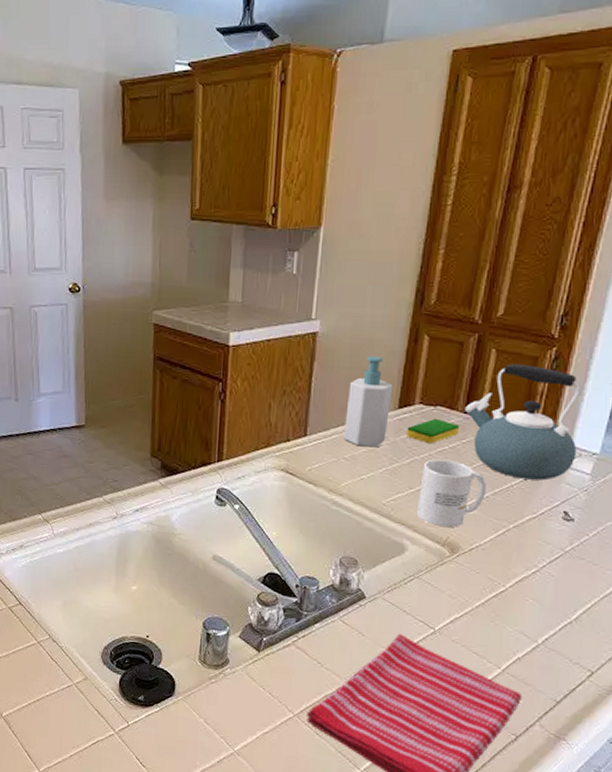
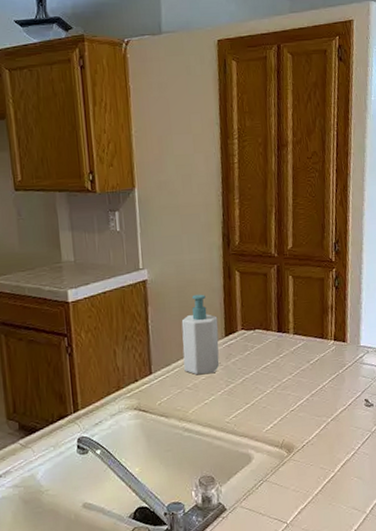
dish sponge: present [406,418,459,444] -> none [235,340,276,363]
mug: present [416,459,487,528] -> none [253,373,306,433]
kettle: present [465,363,581,481] -> none [277,285,366,379]

